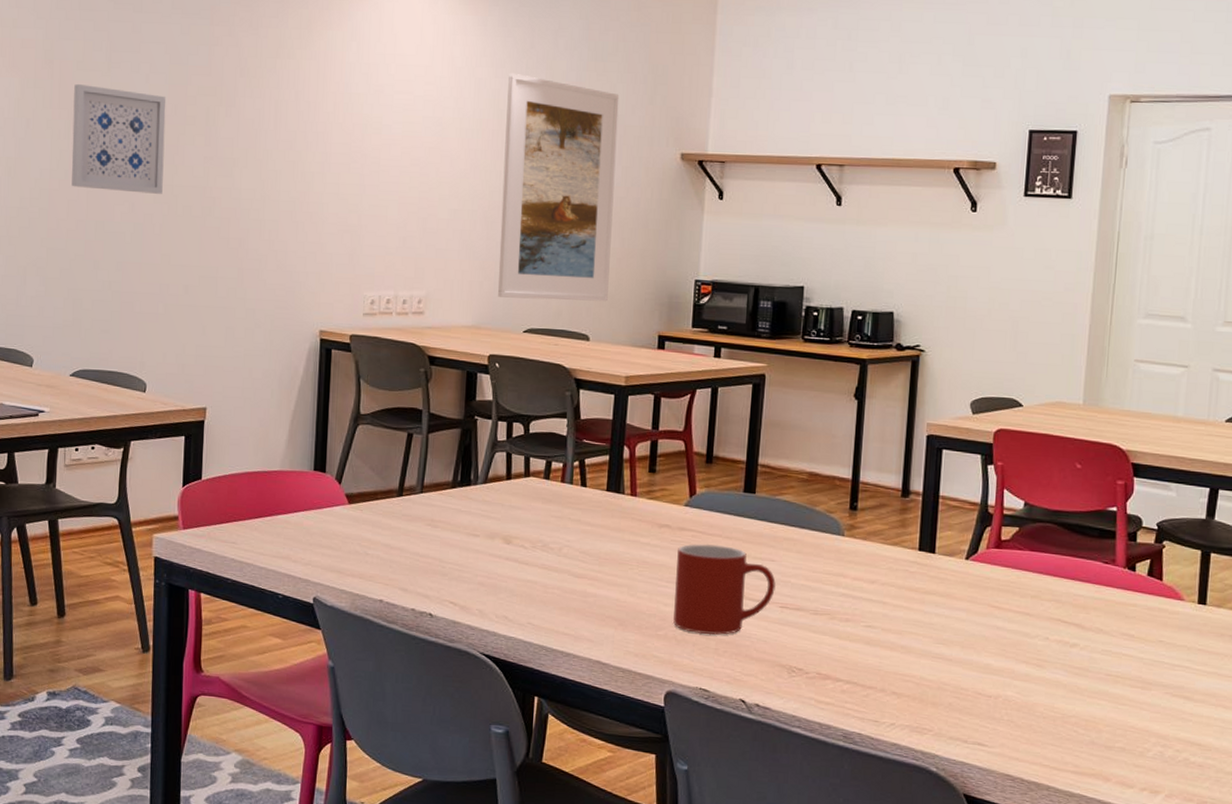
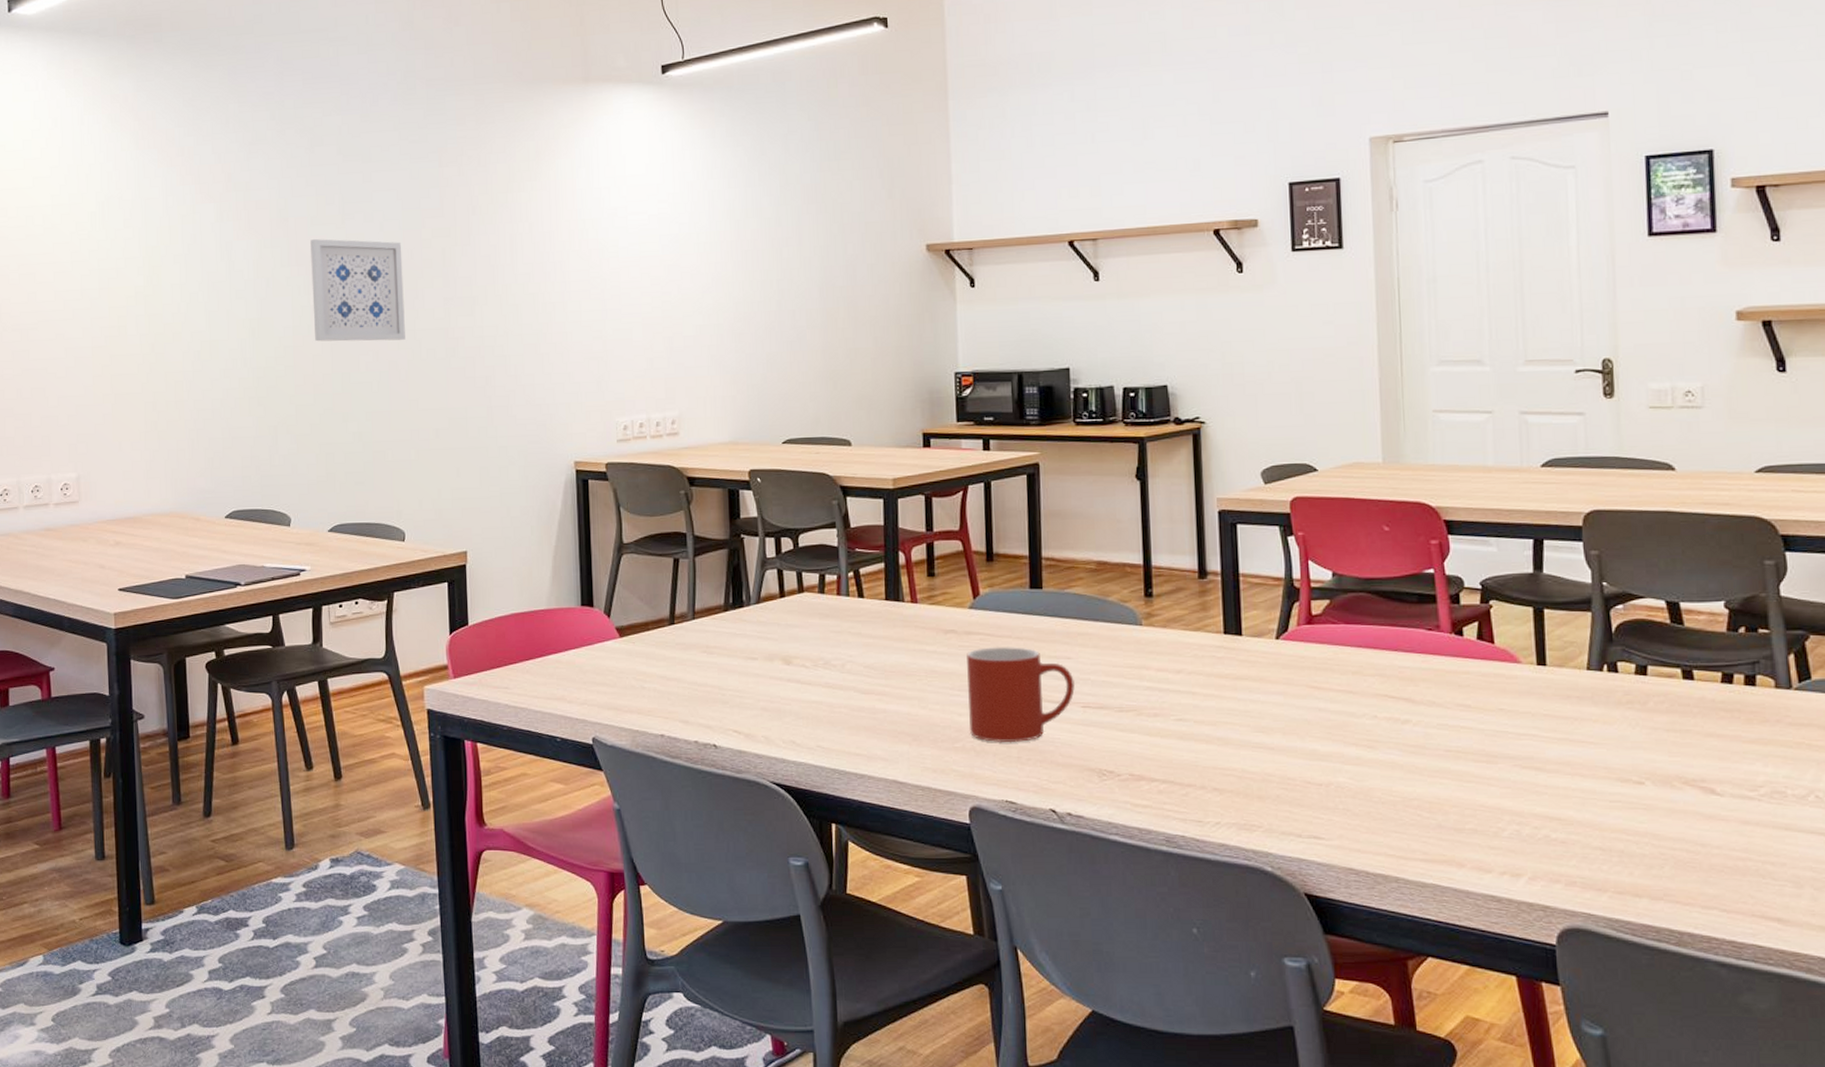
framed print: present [498,72,620,302] -> none [742,181,866,410]

